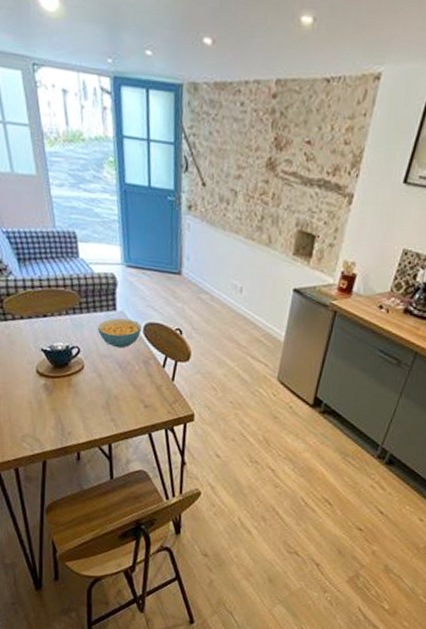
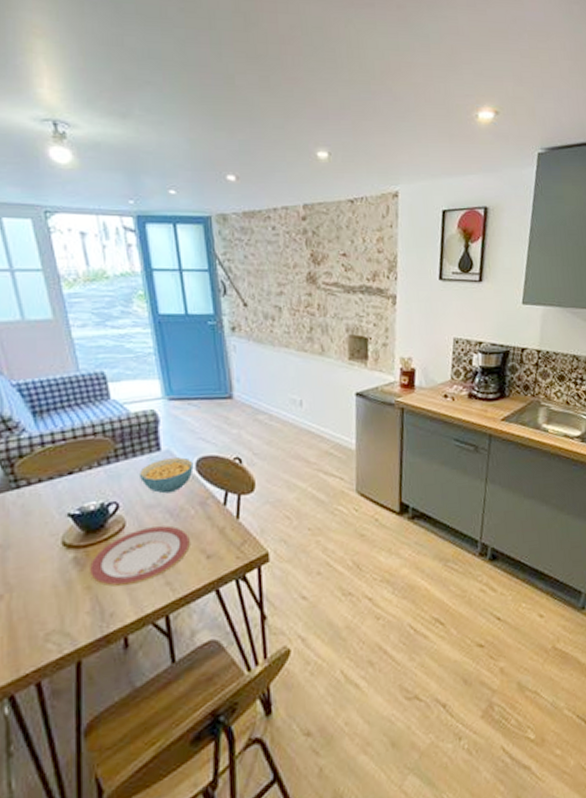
plate: none [55,372,133,415] -> present [89,526,190,587]

